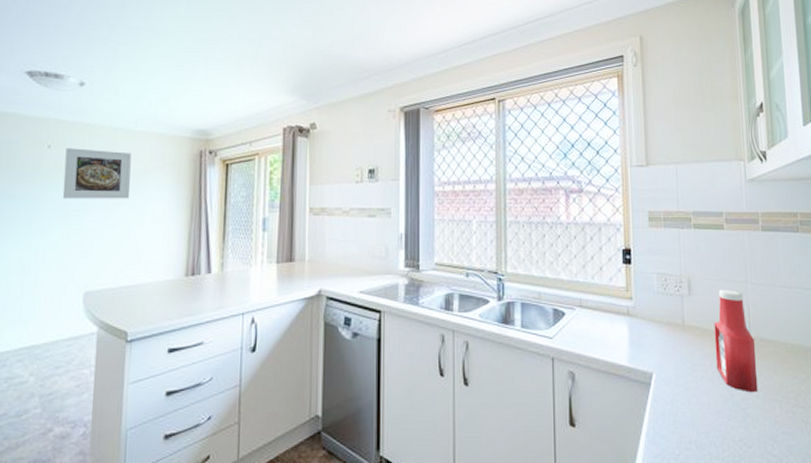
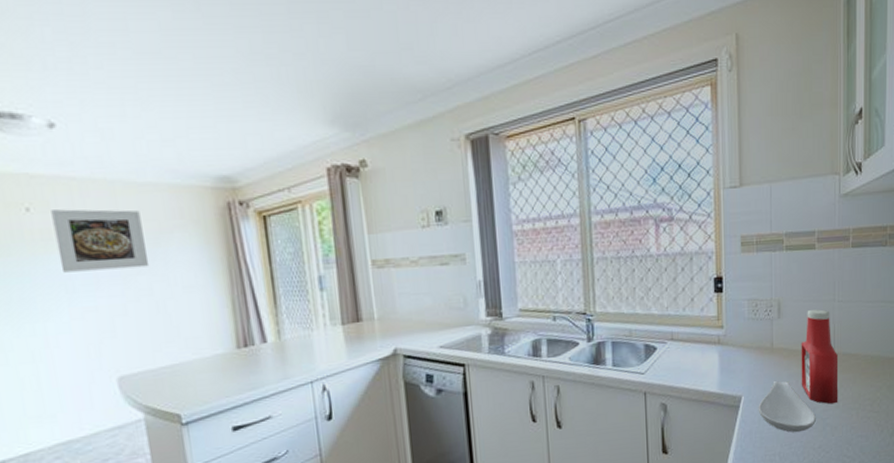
spoon rest: none [670,359,735,420] -> present [758,380,816,433]

